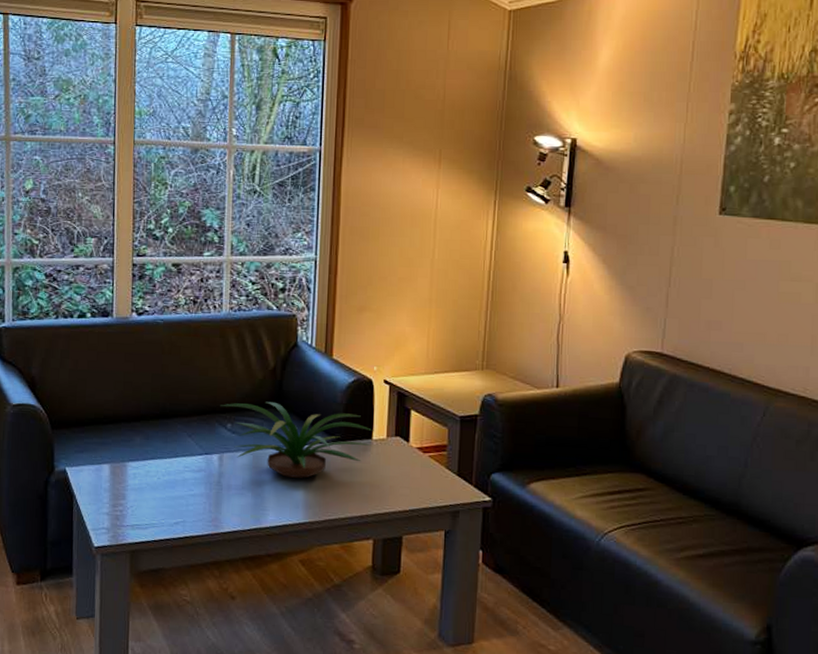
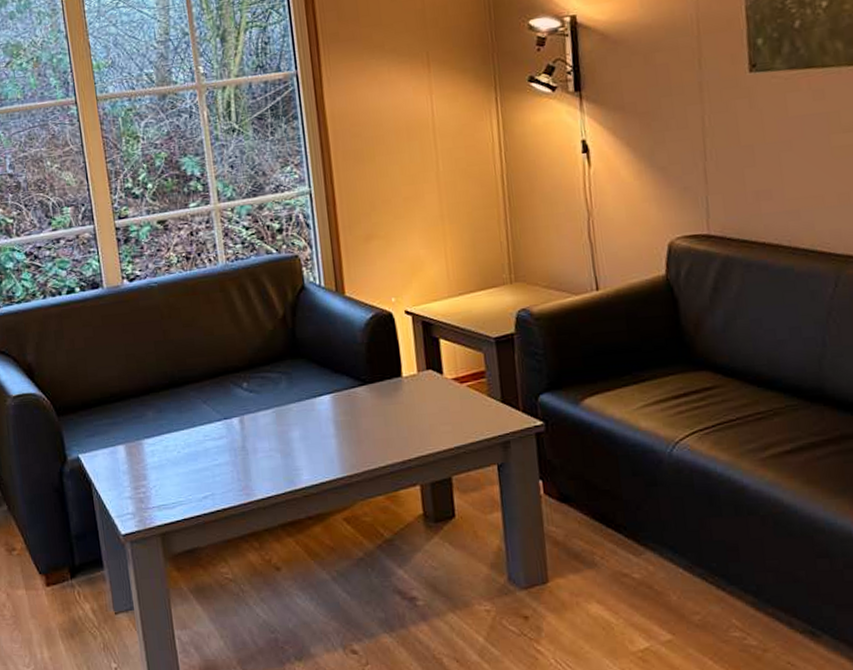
plant: present [220,401,374,478] -> none [232,352,403,431]

